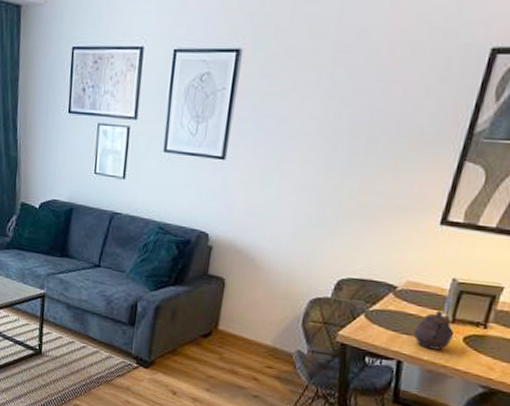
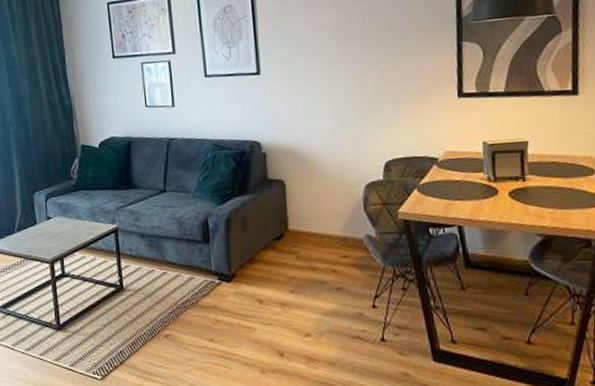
teapot: present [413,310,453,351] -> none [464,172,499,210]

